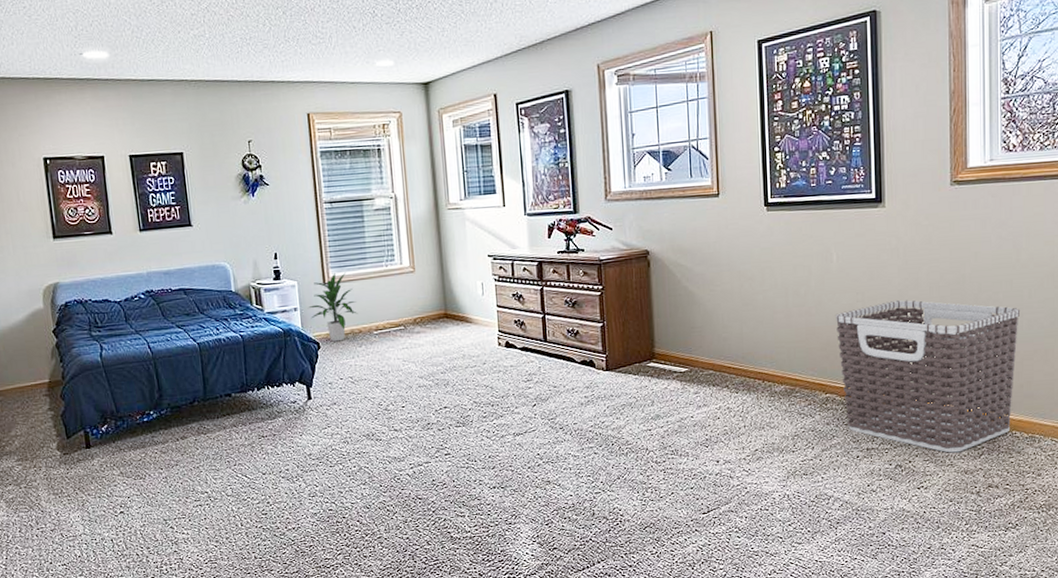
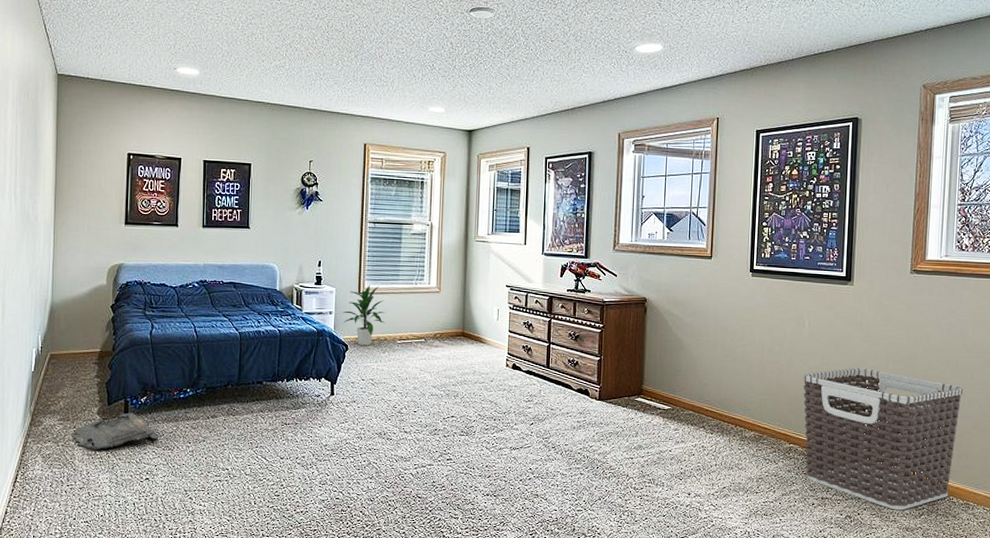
carved panel: none [34,443,128,489] -> present [72,412,159,450]

